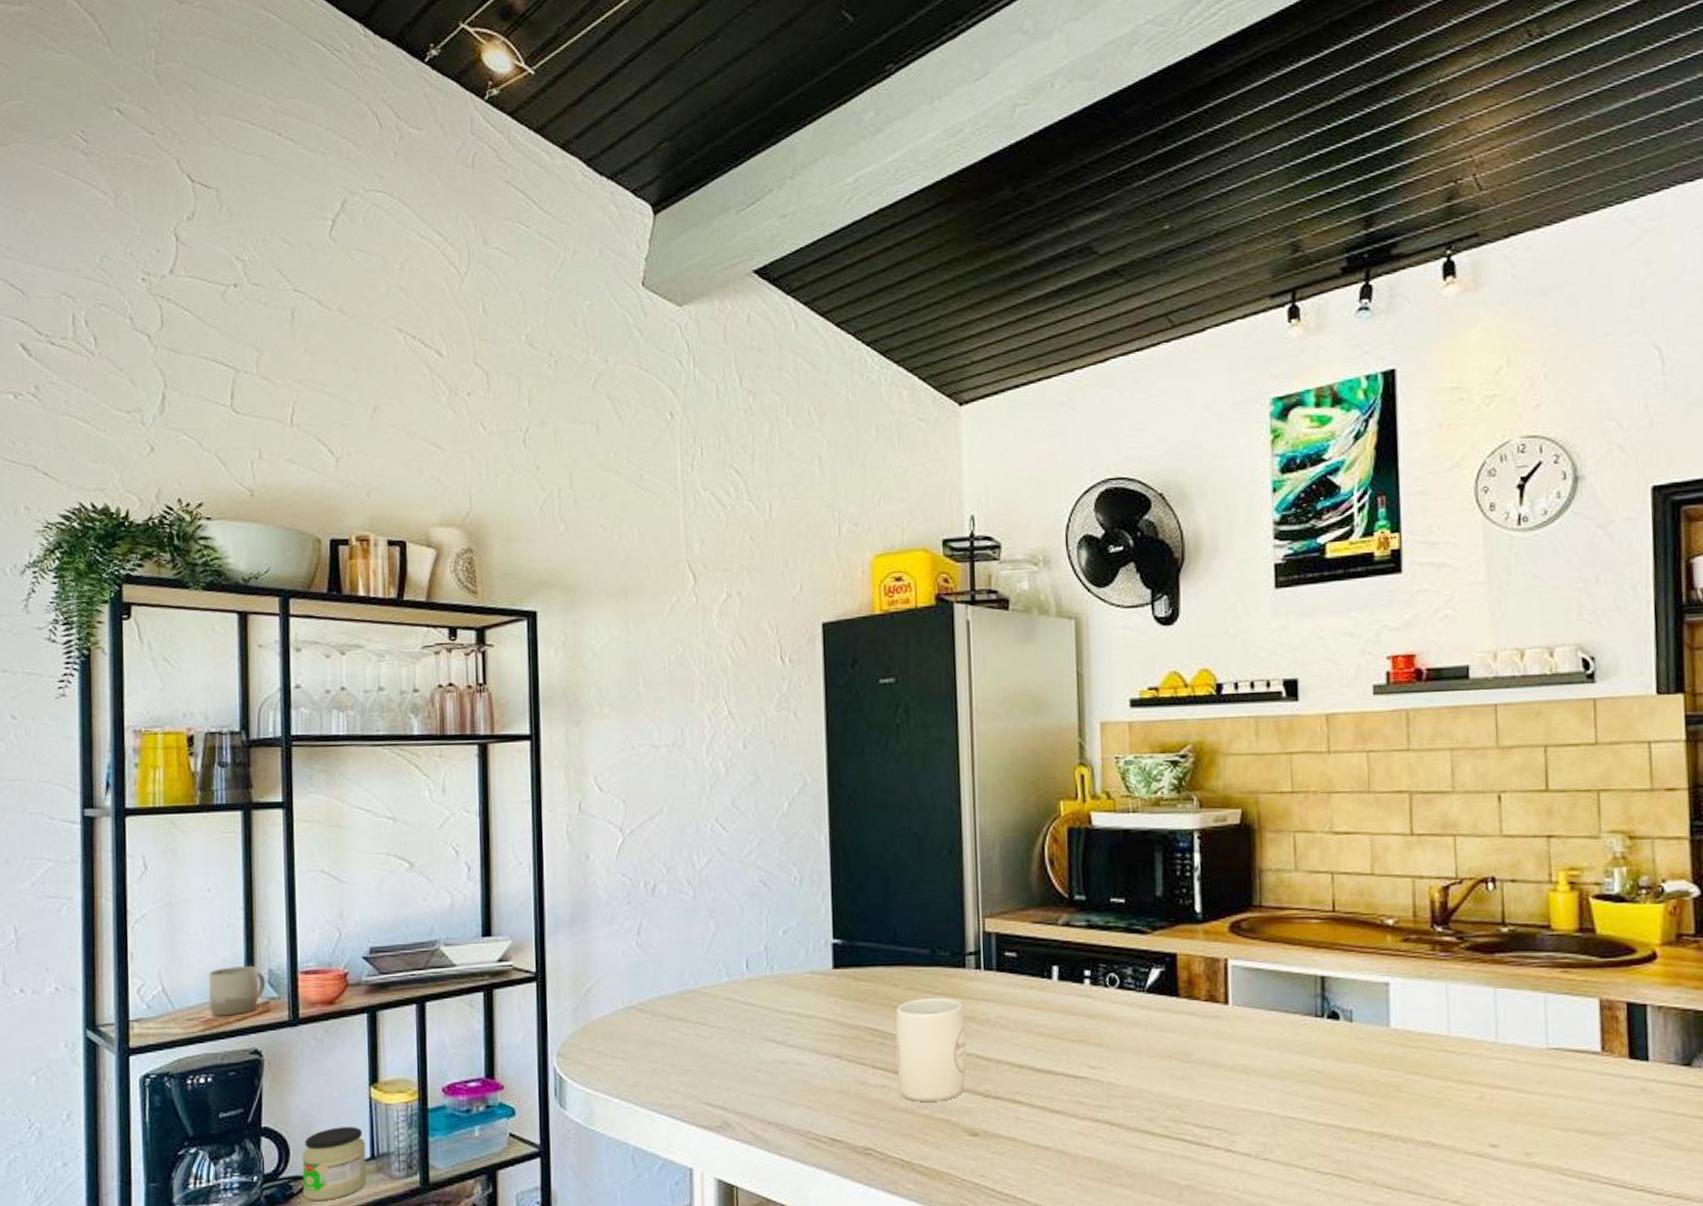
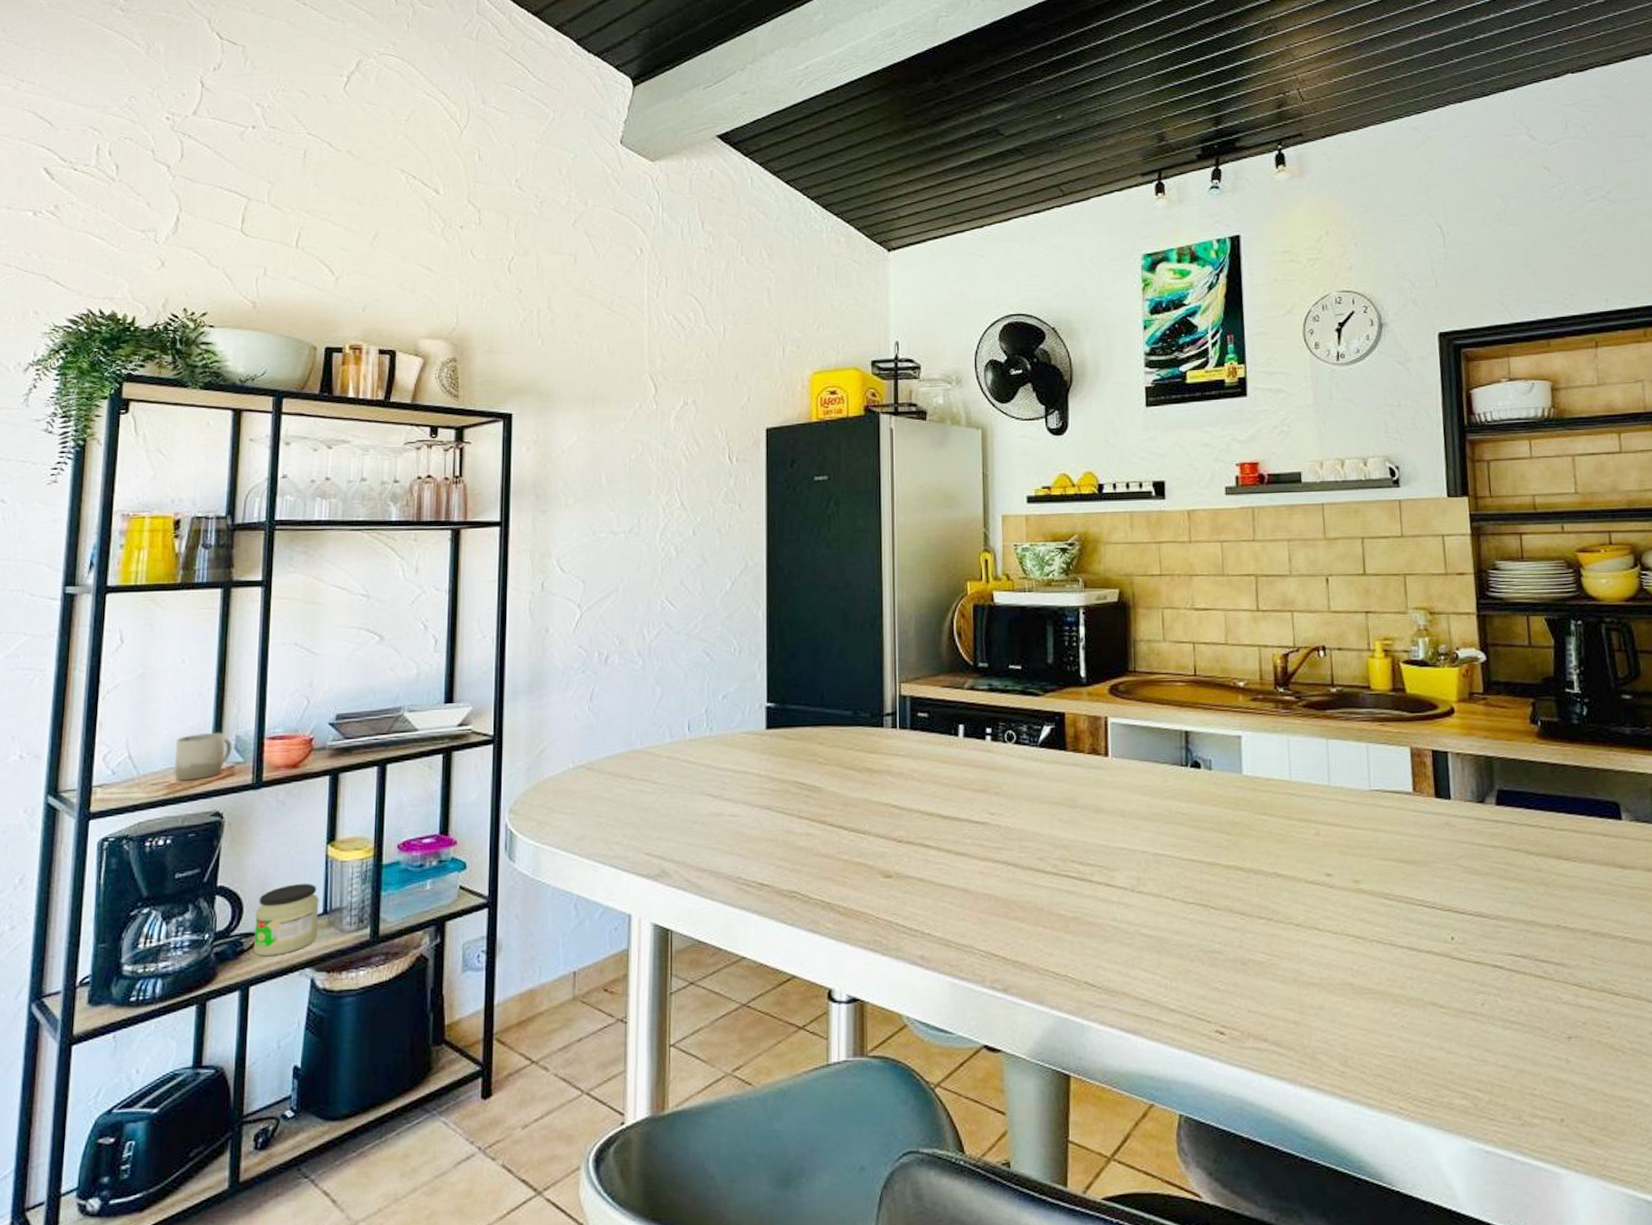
mug: present [895,997,967,1102] -> none [819,753,883,848]

